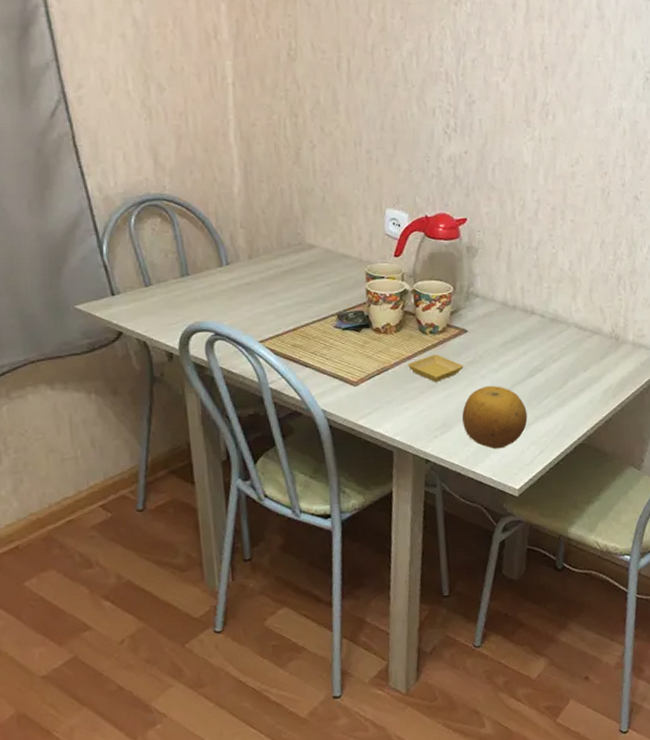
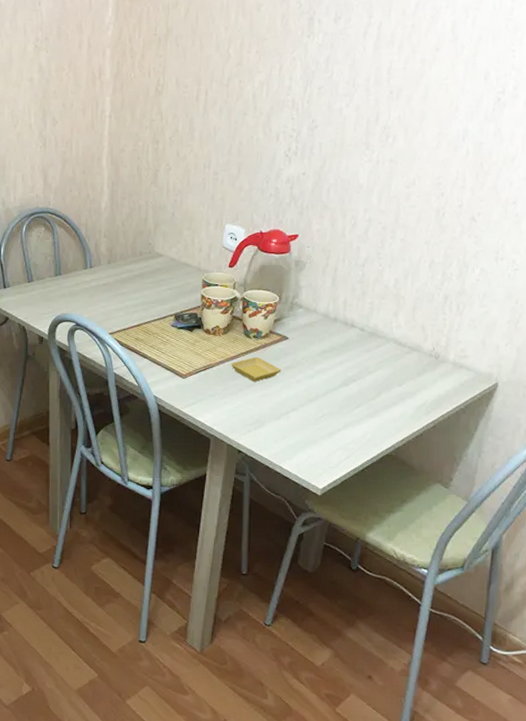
fruit: present [462,385,528,449] -> none [275,390,338,449]

